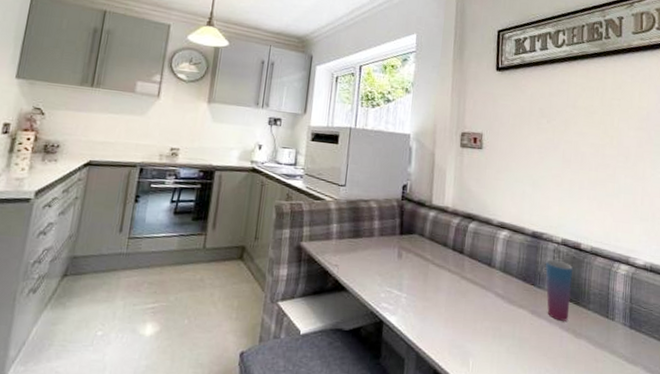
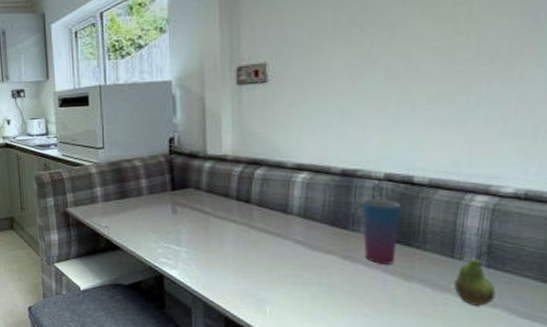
fruit: none [609,313,637,363] -> present [454,250,496,305]

